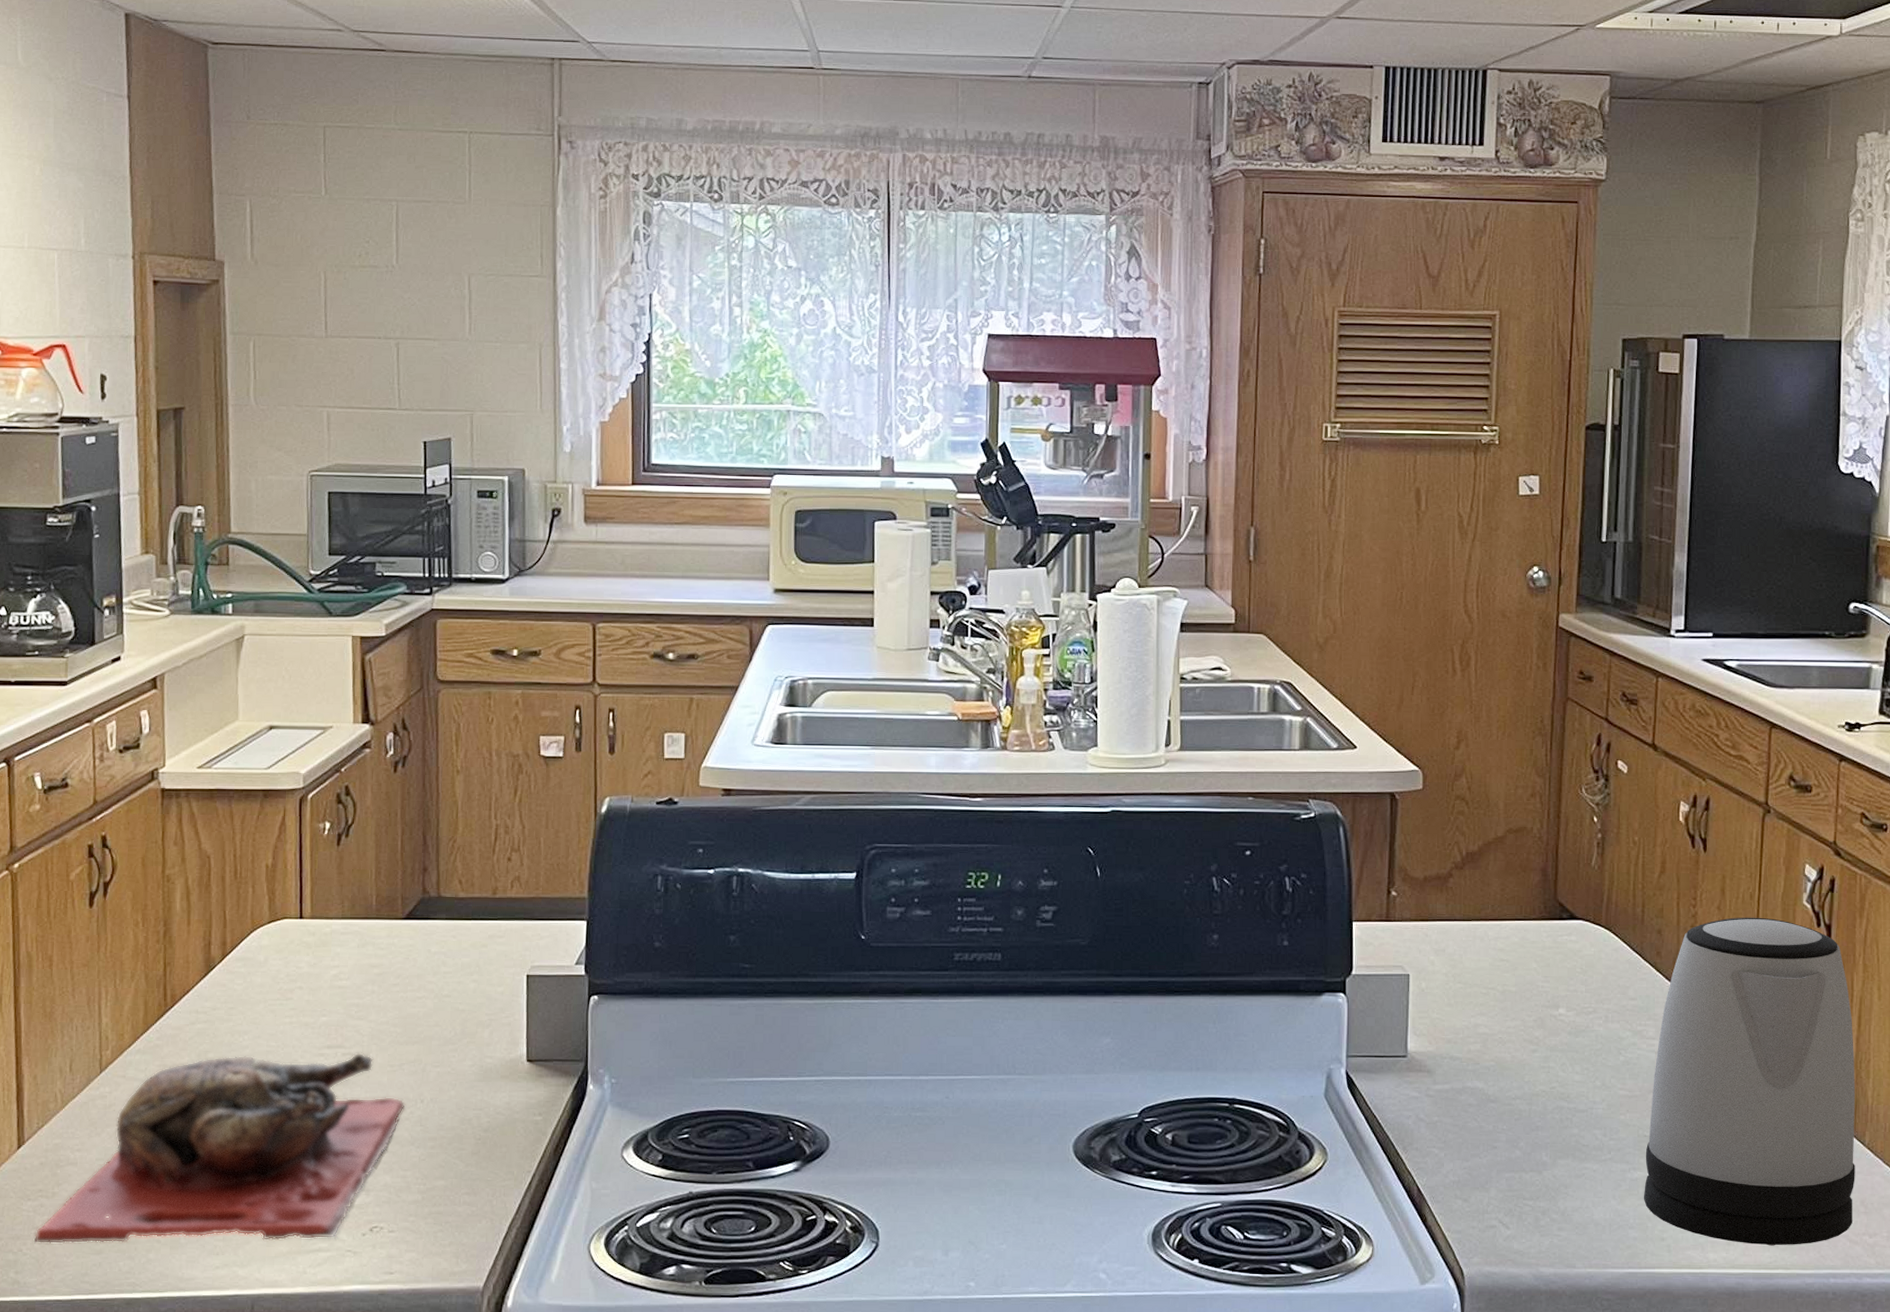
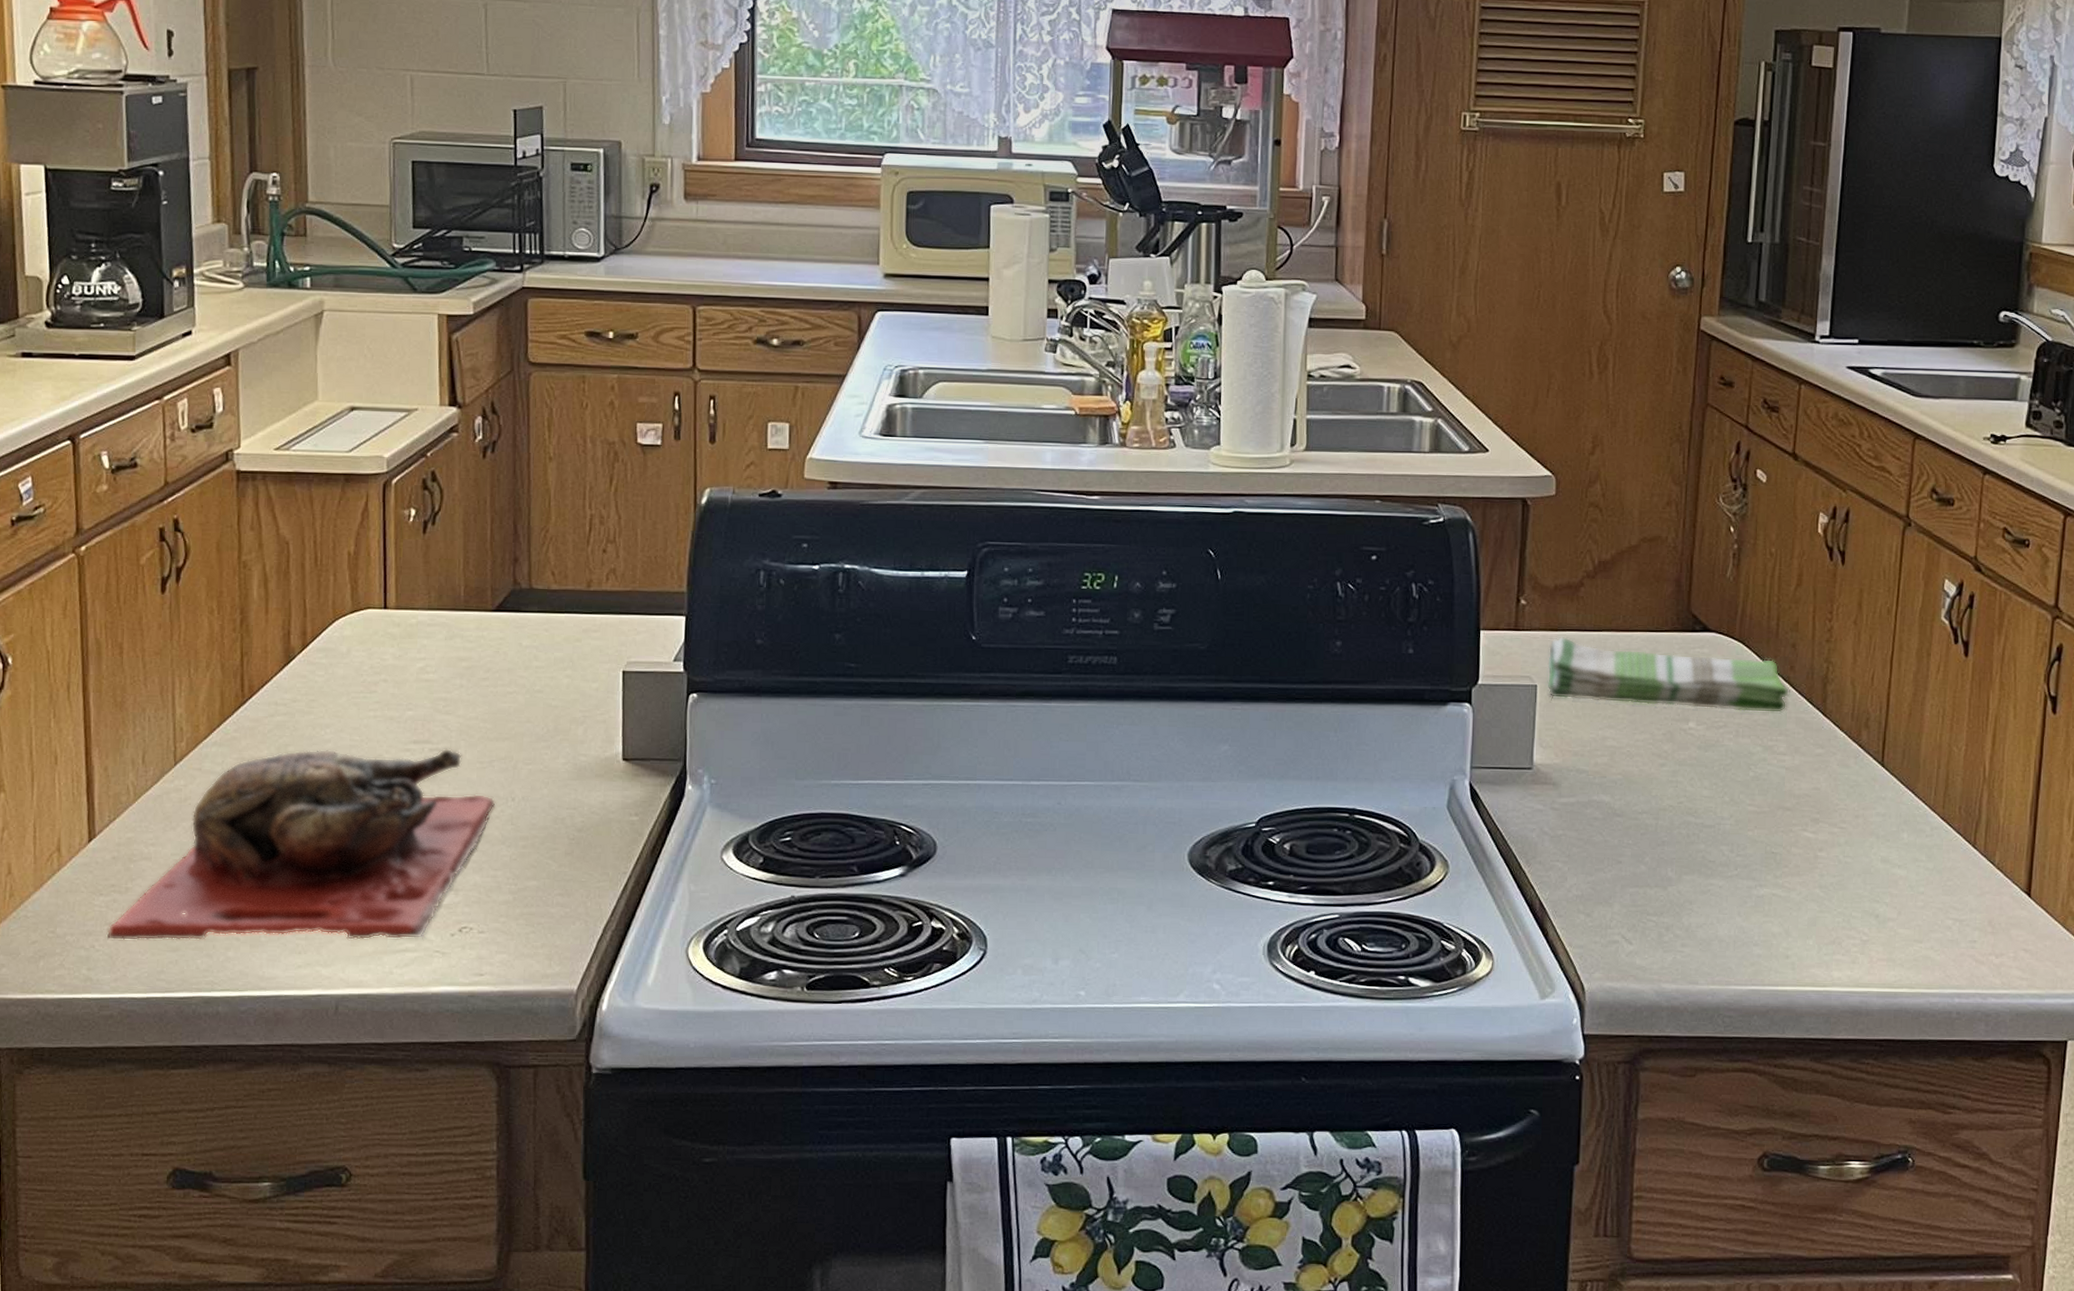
dish towel: none [1418,926,1656,999] -> present [1546,636,1789,714]
kettle: present [1643,917,1856,1246] -> none [1768,632,1988,965]

